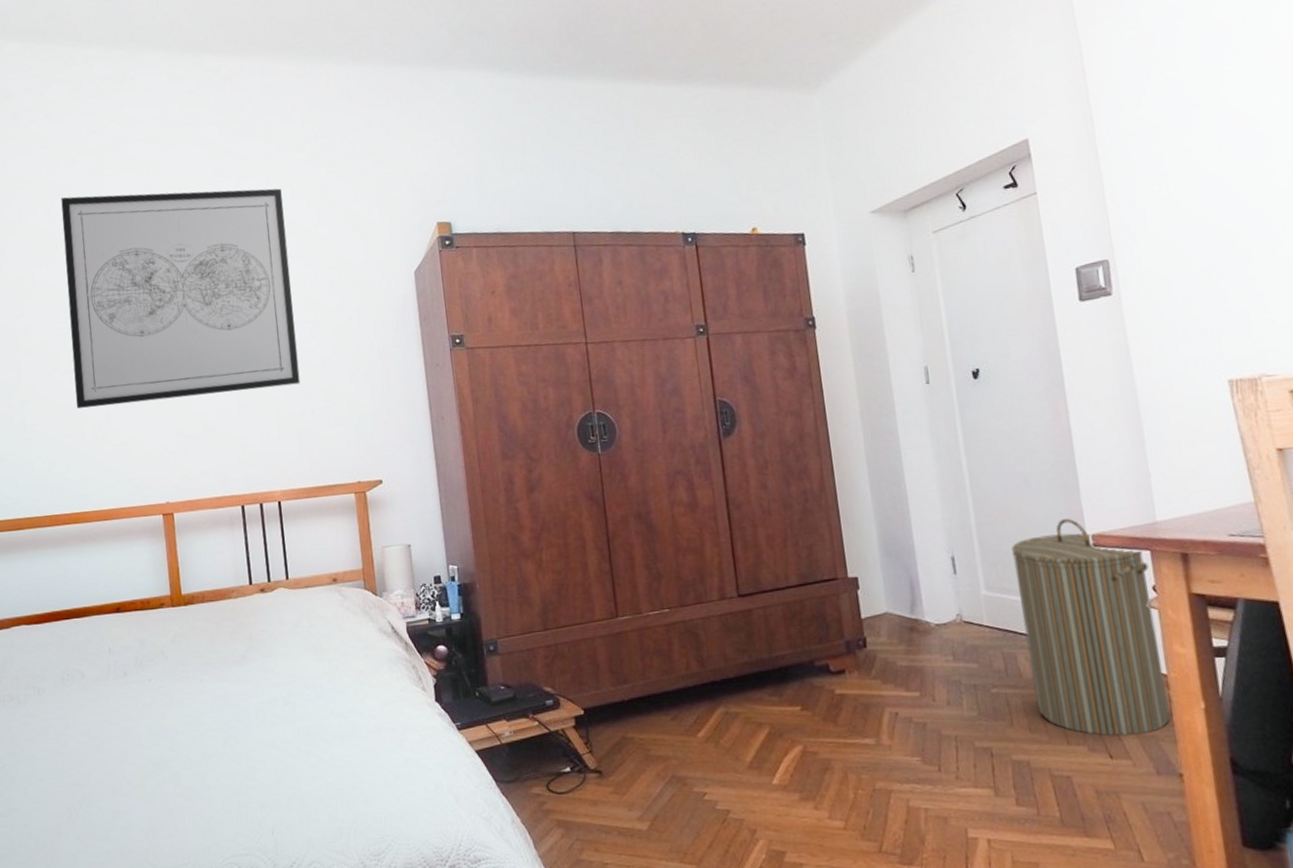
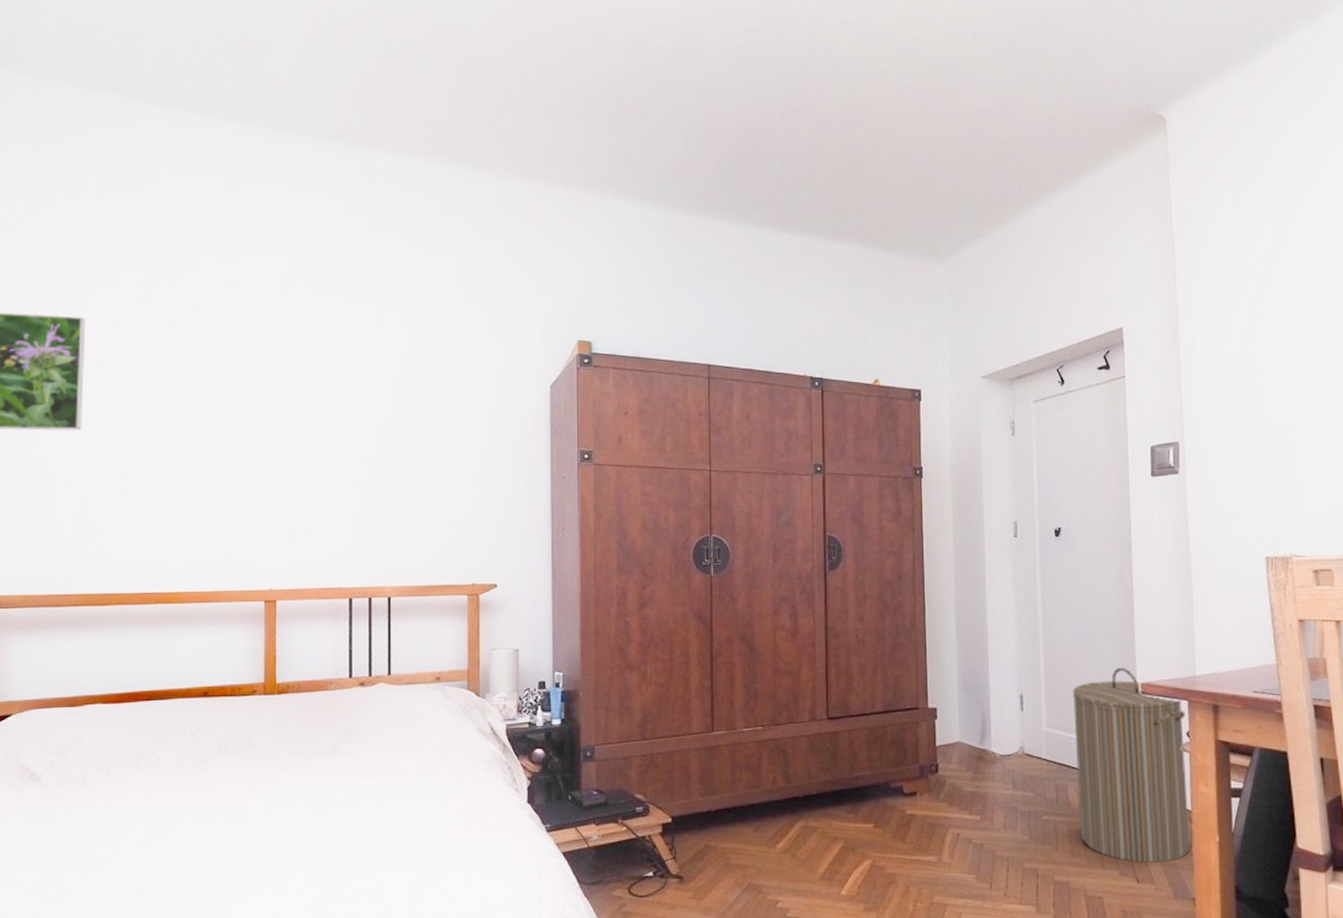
wall art: present [61,188,301,409] -> none [182,270,425,487]

